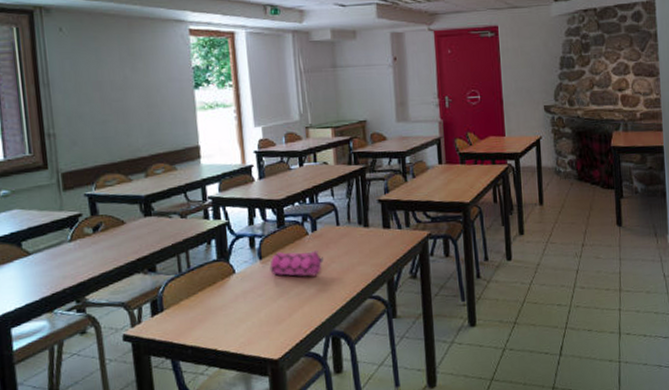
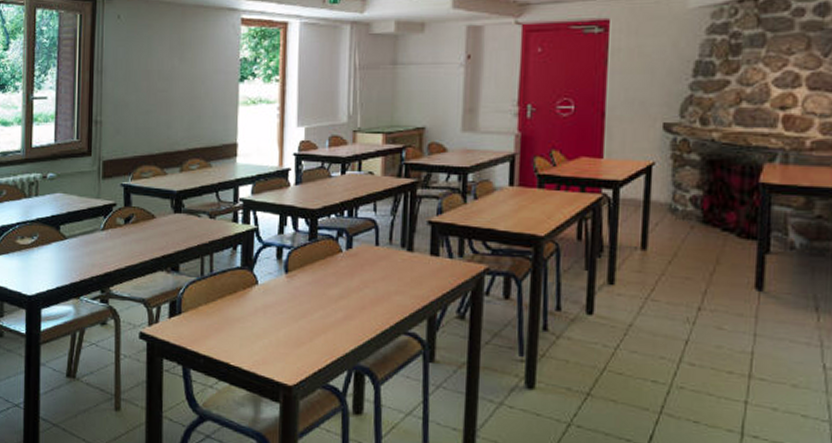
pencil case: present [269,249,323,276] -> none [295,266,356,300]

